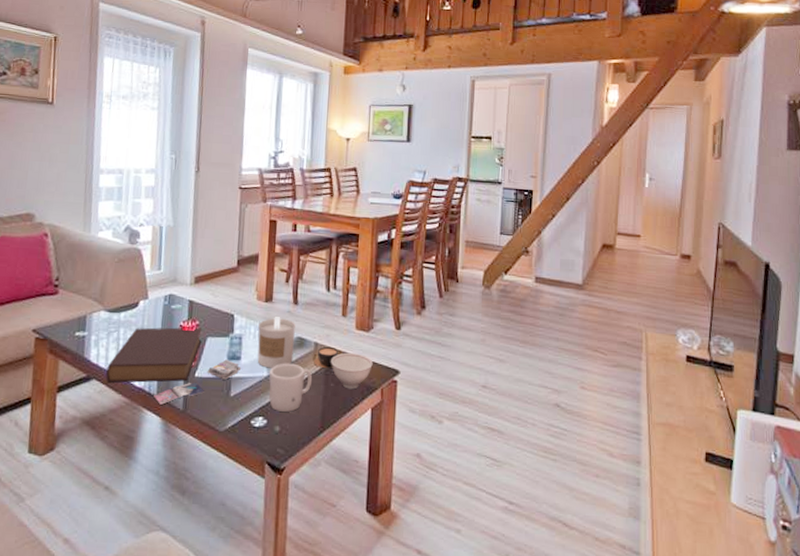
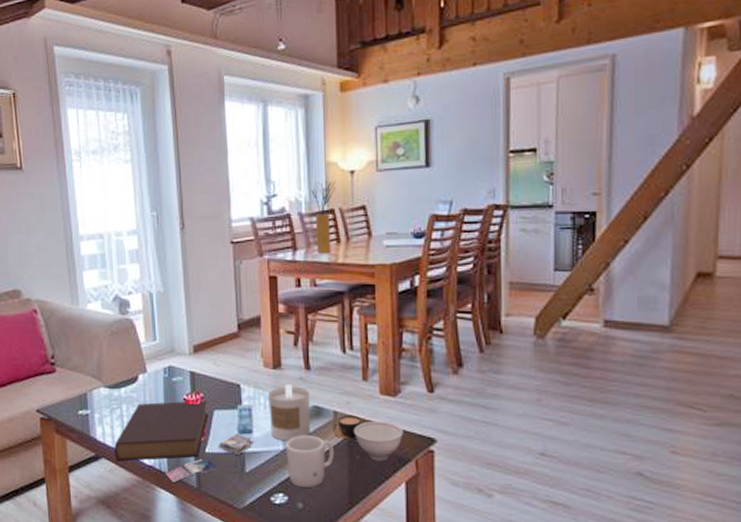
vase: none [313,144,333,205] -> present [311,180,335,254]

